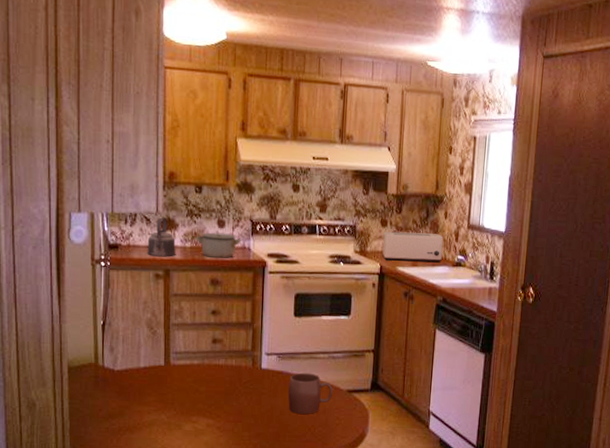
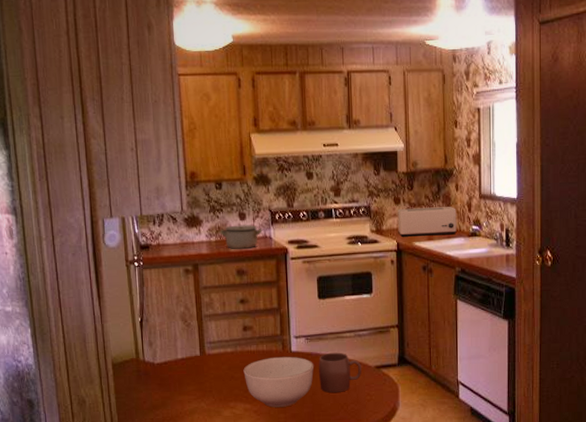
kettle: present [147,217,176,257] -> none [175,215,202,253]
bowl: none [209,372,284,425] -> present [243,356,315,408]

